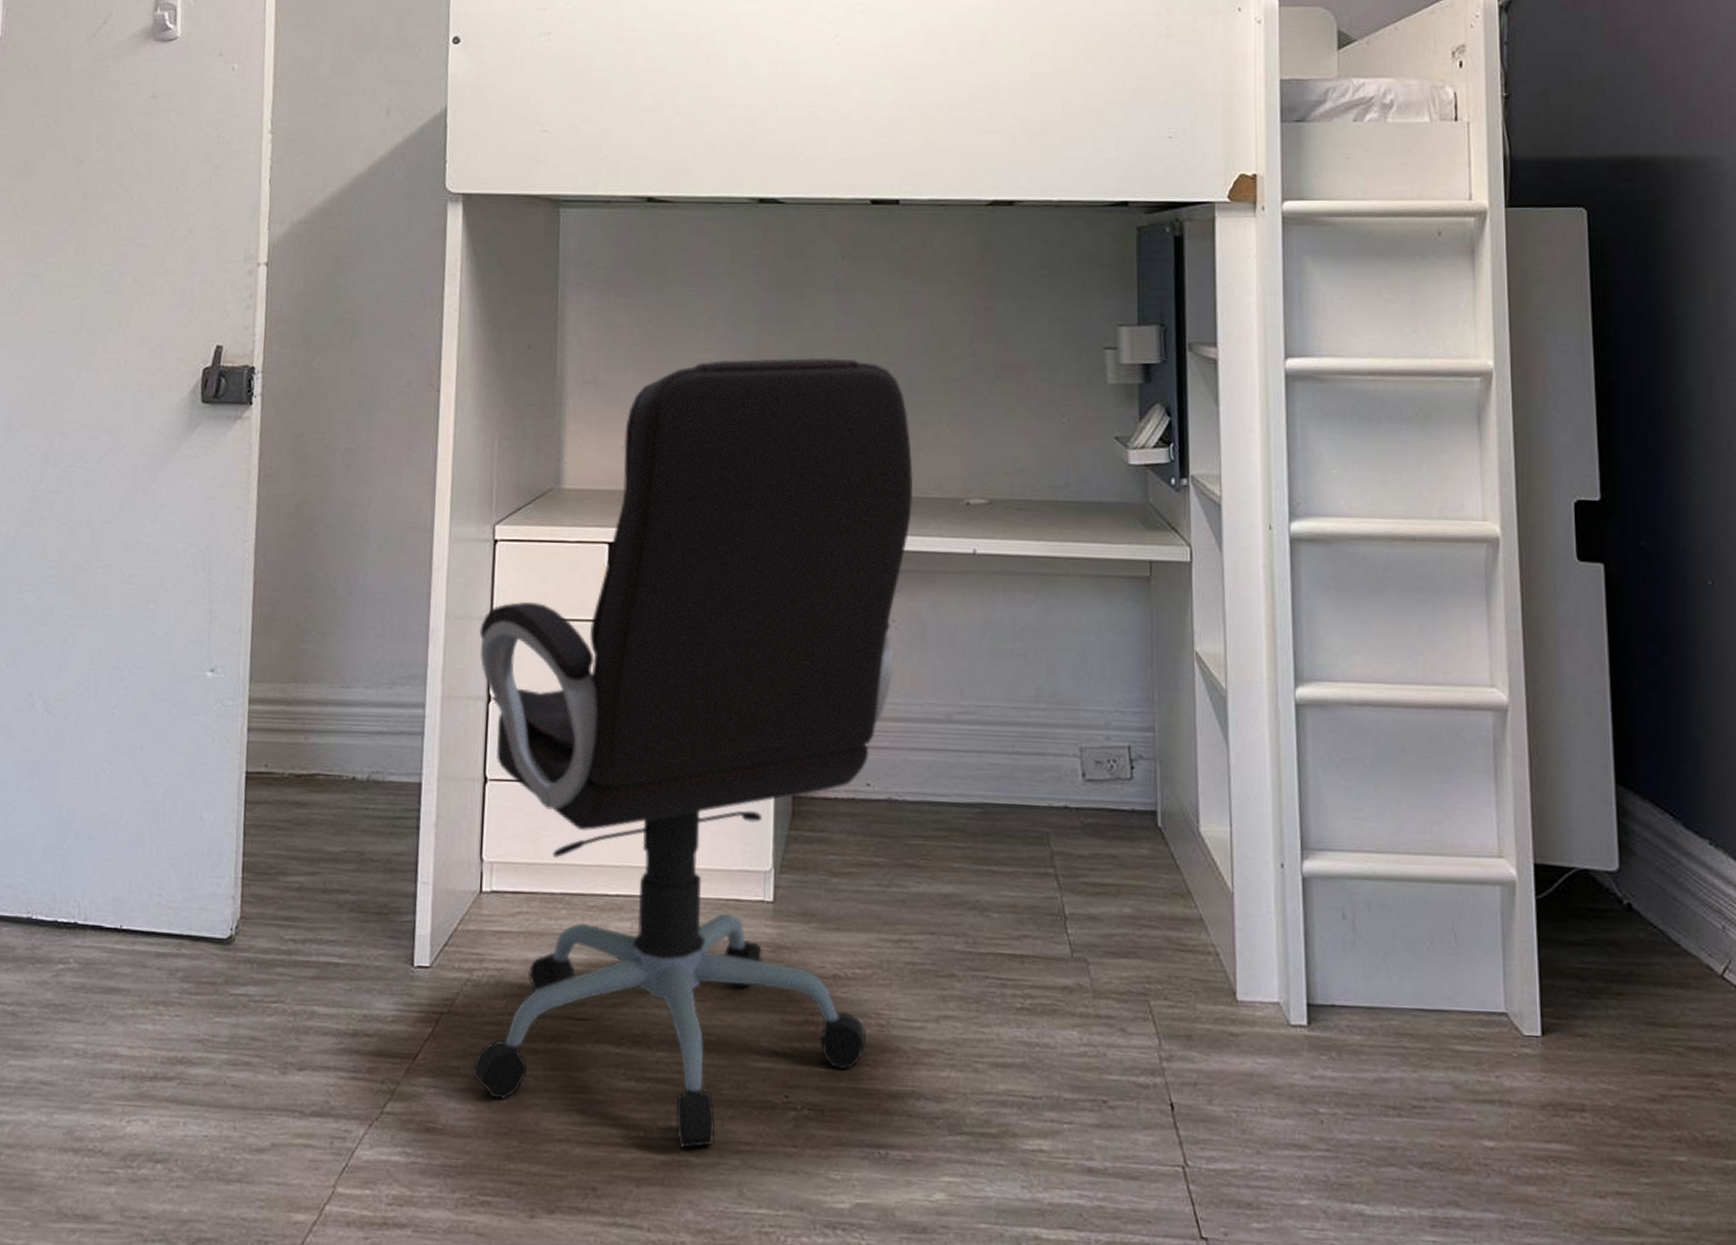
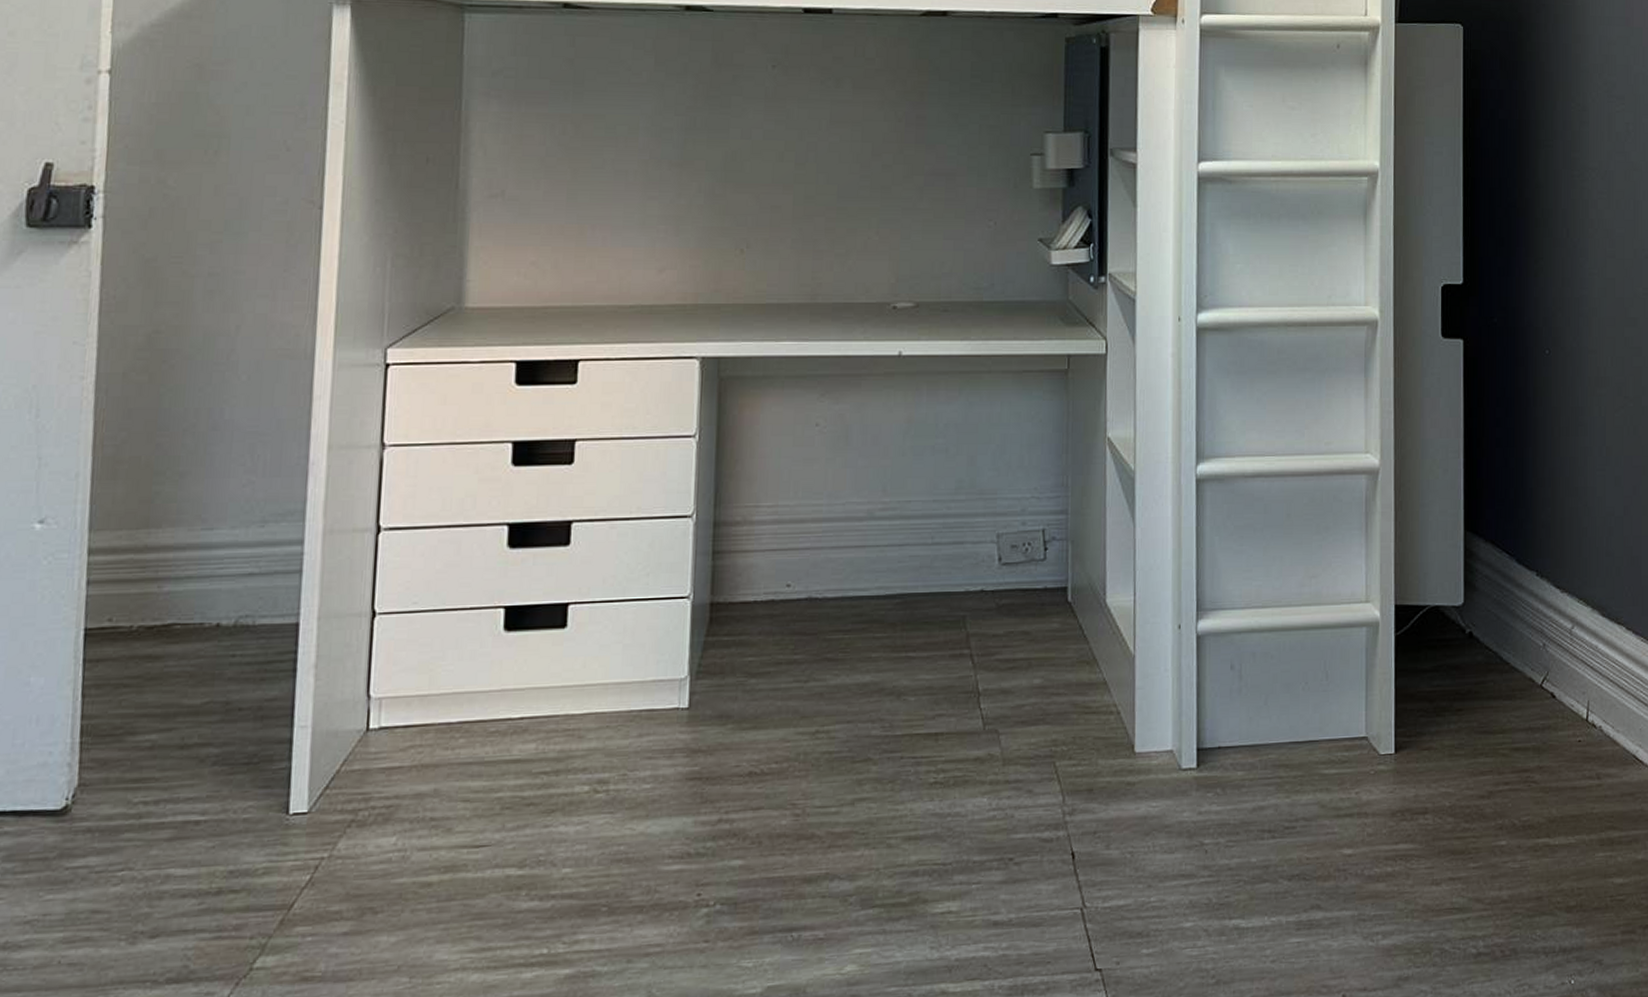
office chair: present [471,357,914,1148] -> none [356,167,841,959]

